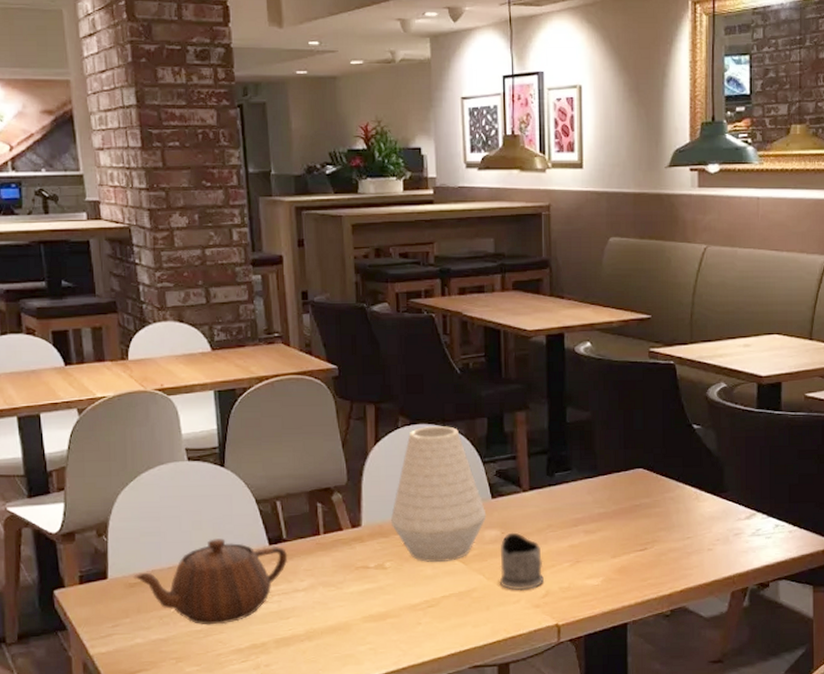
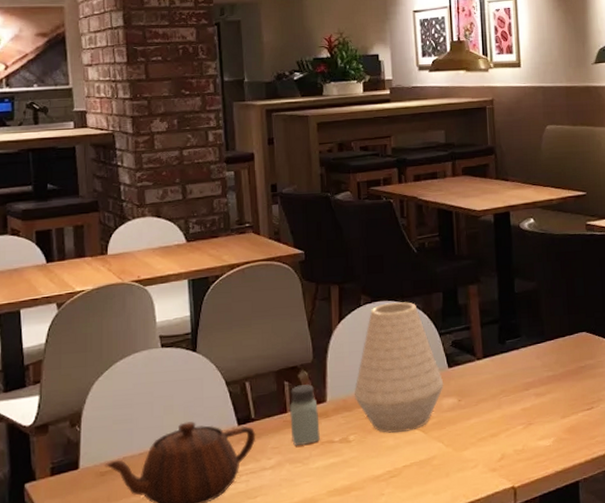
saltshaker: none [322,507,355,569] -> present [289,384,320,446]
tea glass holder: present [499,532,544,591] -> none [457,399,499,456]

